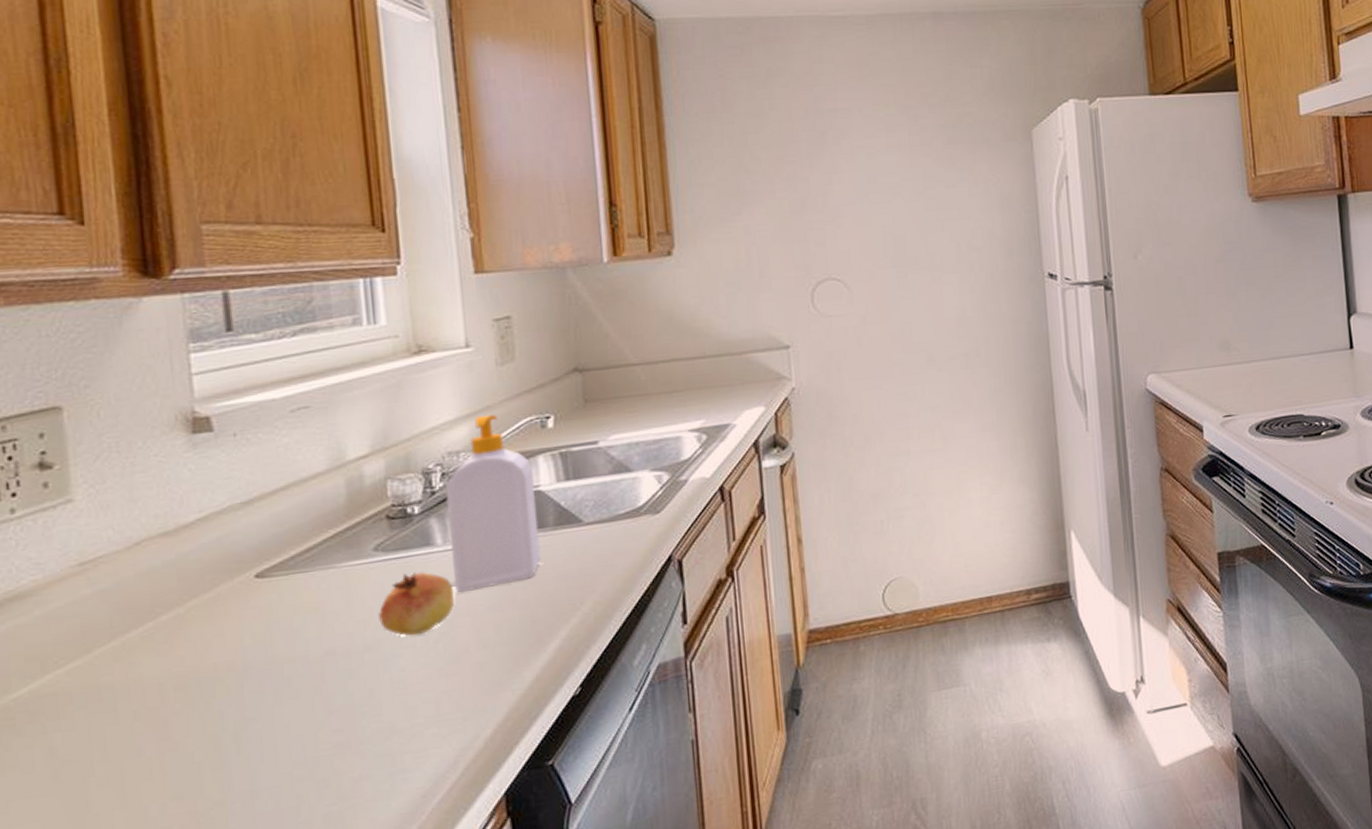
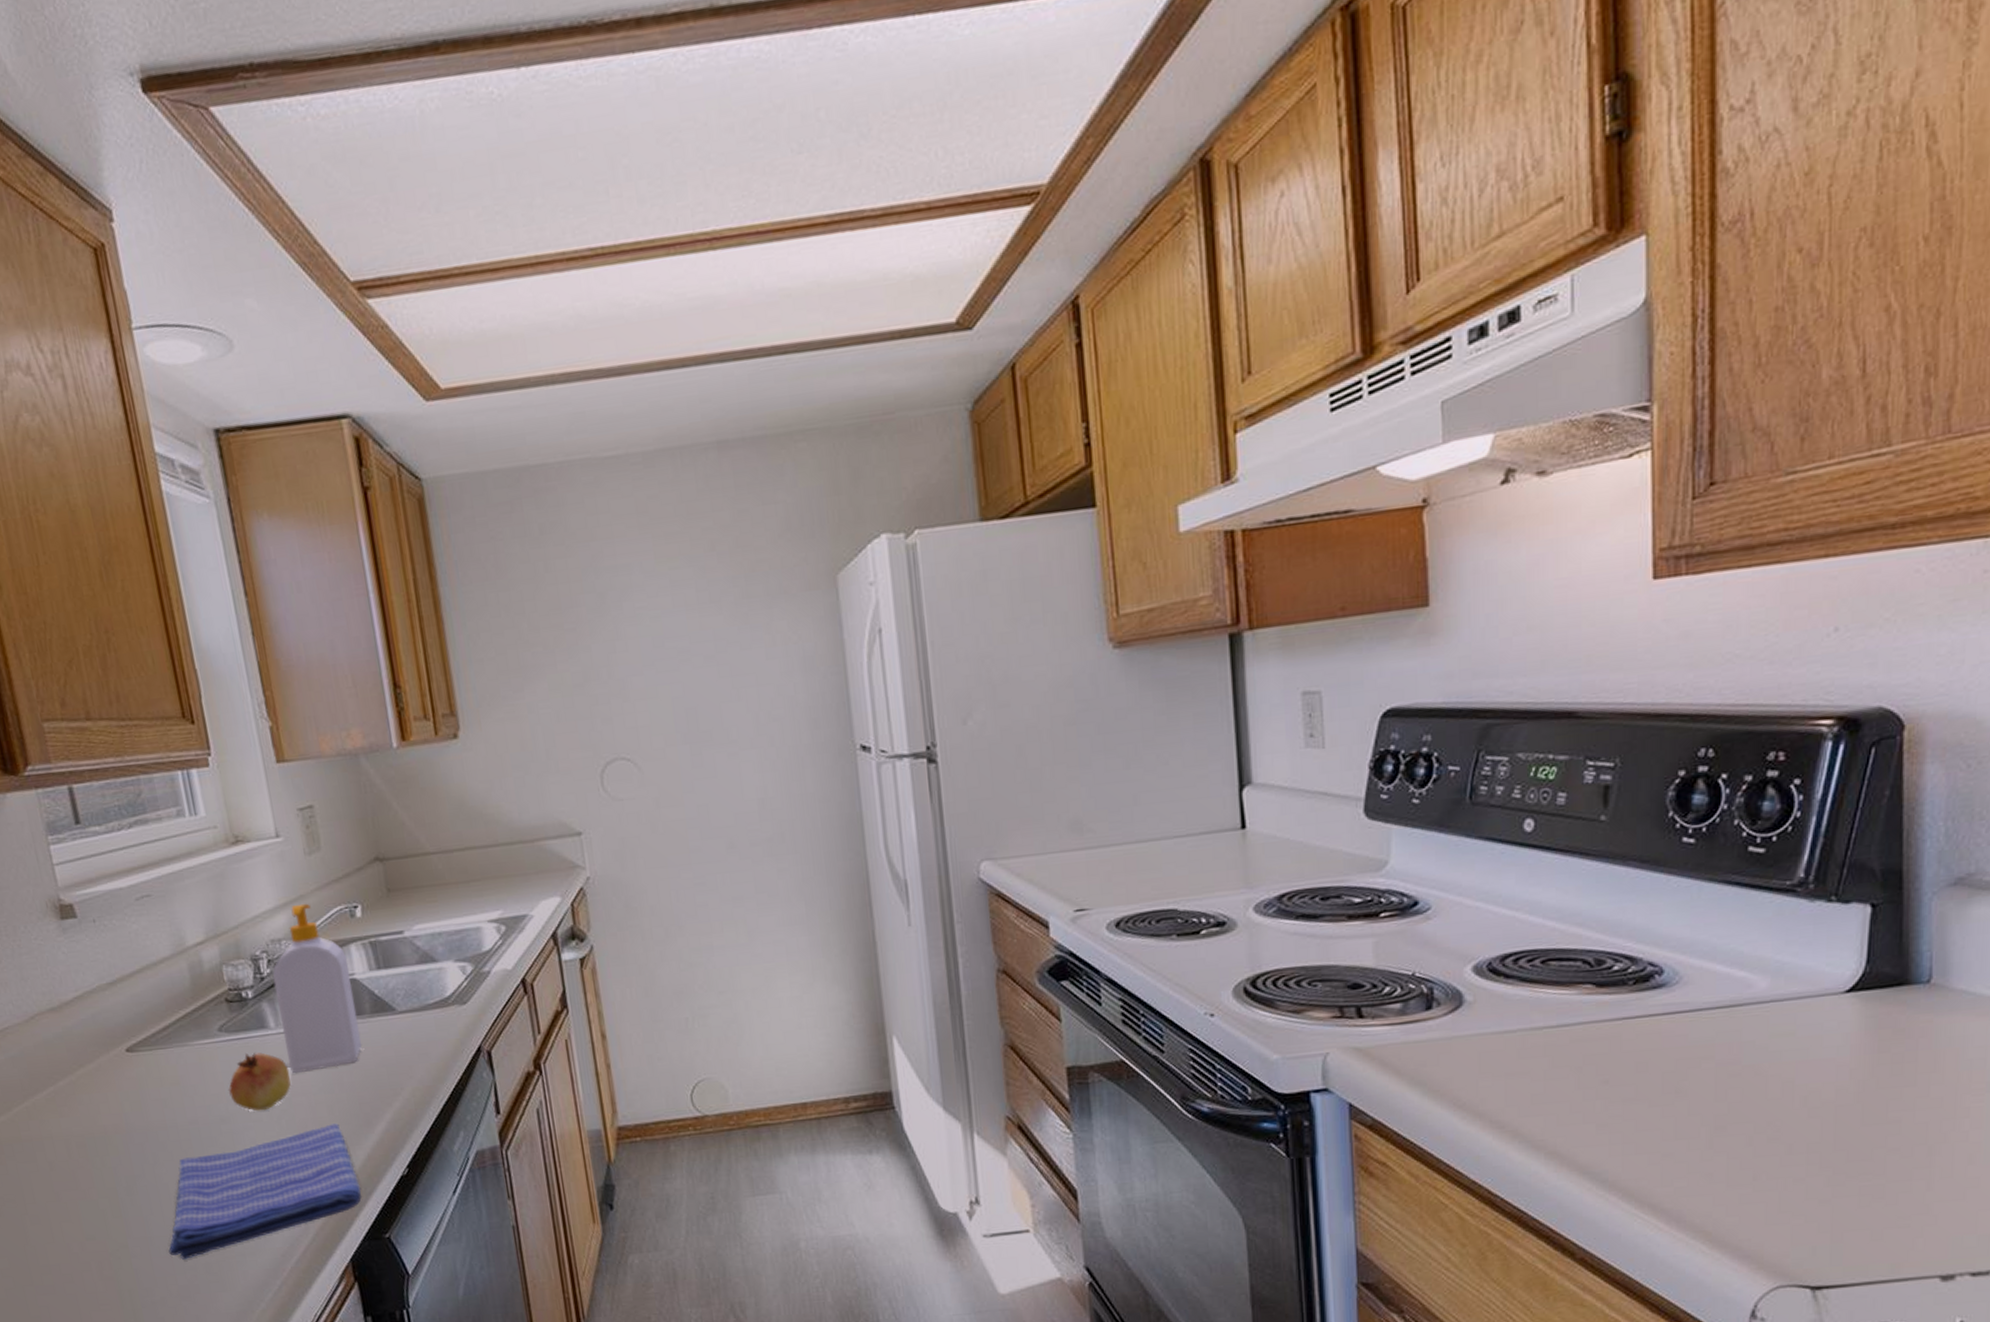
dish towel: none [279,644,525,812] -> present [168,1123,362,1260]

